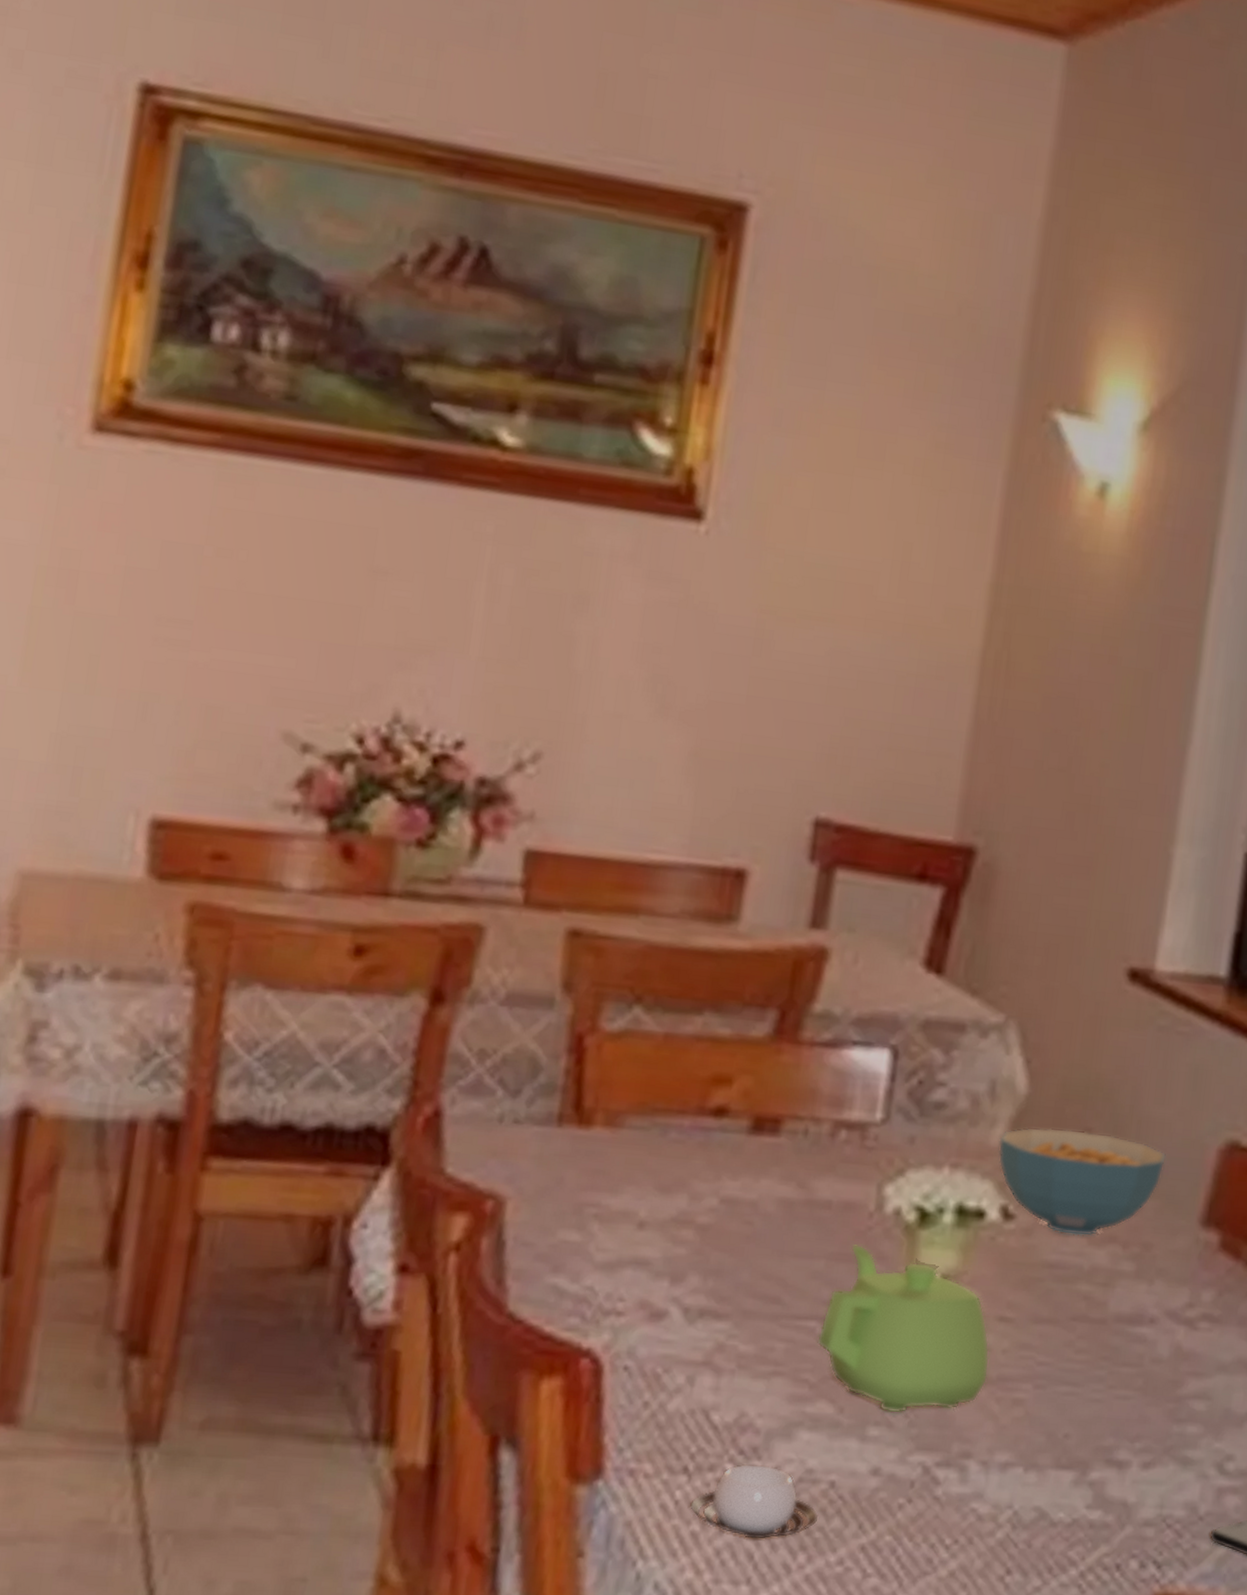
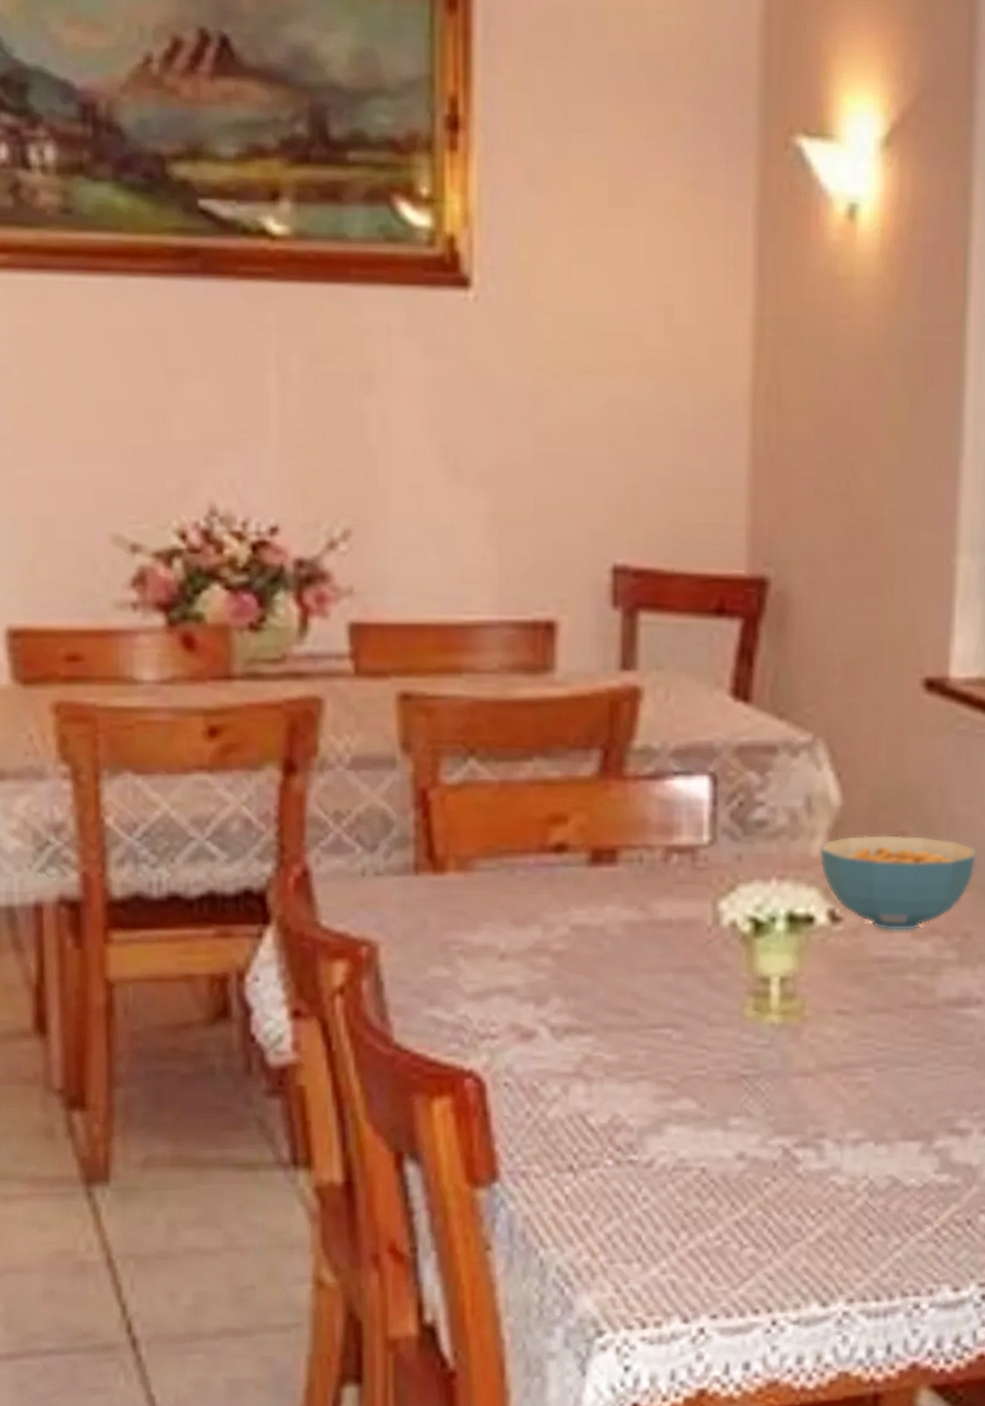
cup: present [691,1465,819,1540] -> none [580,1159,695,1223]
teapot: present [816,1243,990,1414] -> none [673,956,833,1105]

